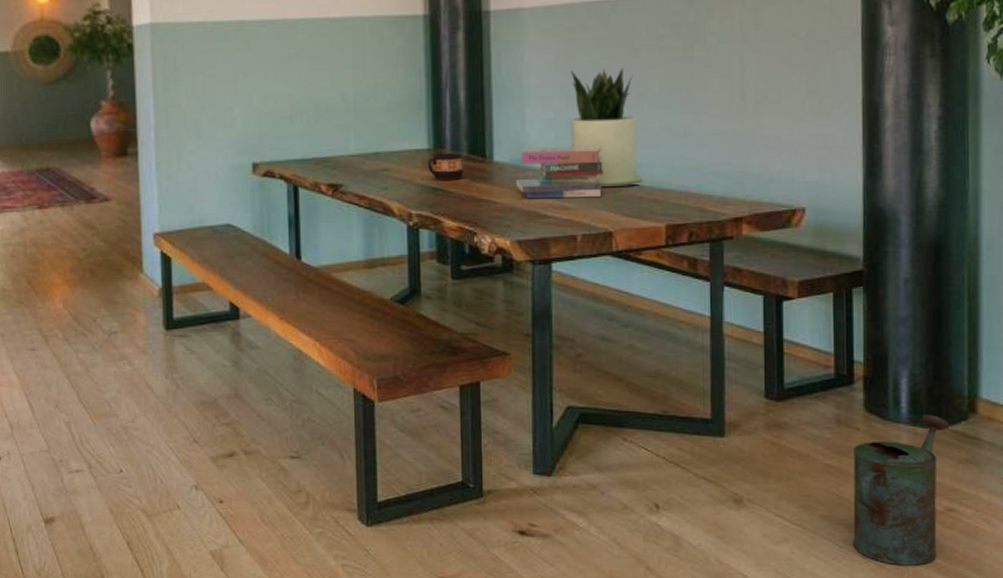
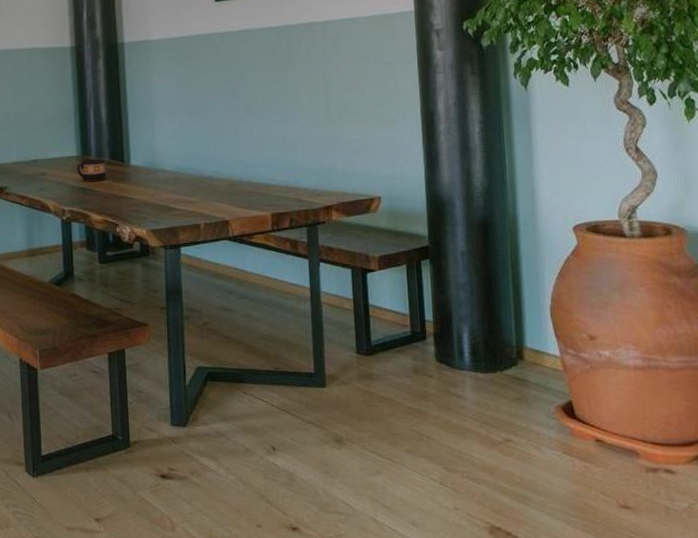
books: present [515,145,604,199] -> none [149,150,220,195]
planter: present [570,68,644,188] -> none [190,87,252,185]
watering can: present [852,415,949,566] -> none [428,362,503,489]

